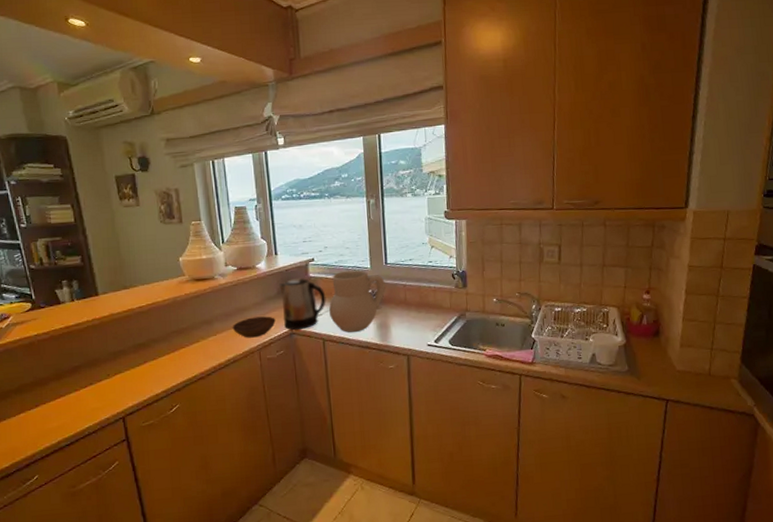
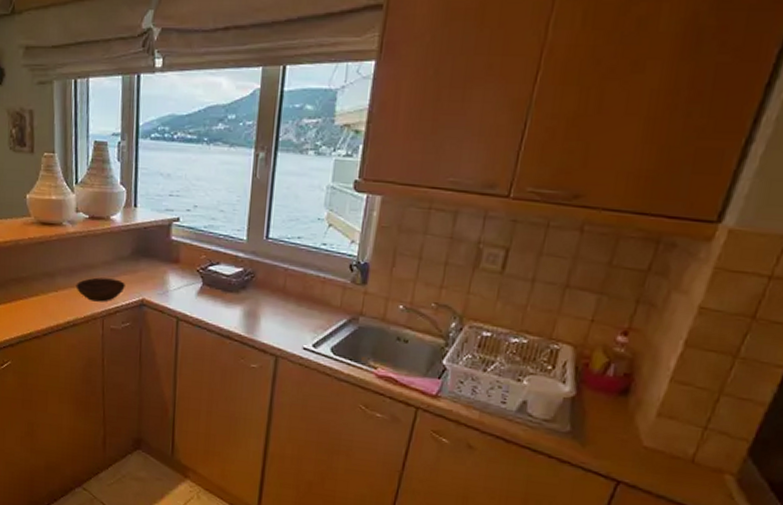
kettle: present [279,277,326,331] -> none [134,238,188,303]
ceramic jug: present [329,270,386,333] -> none [189,239,262,317]

